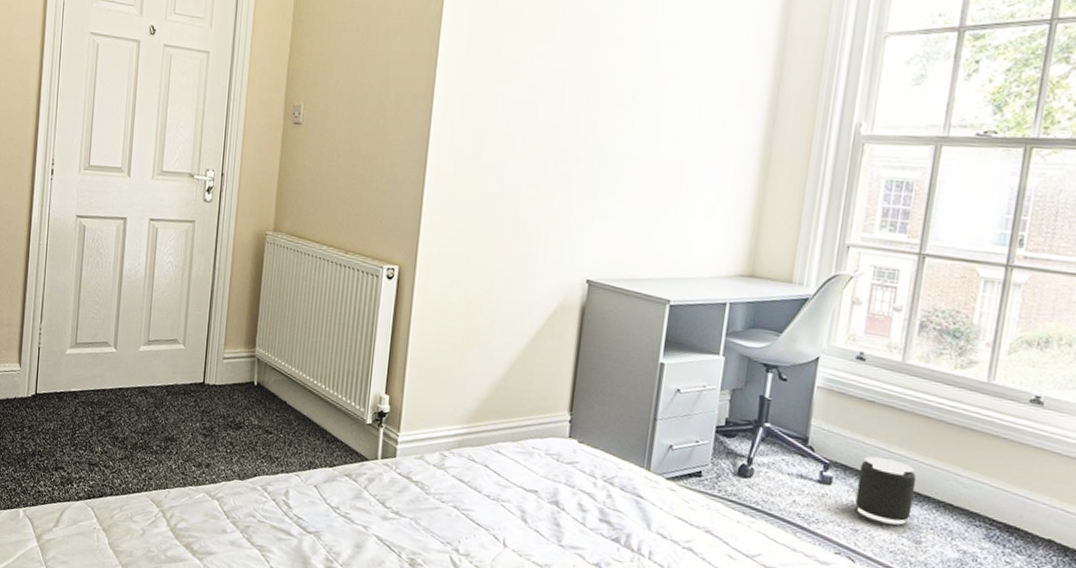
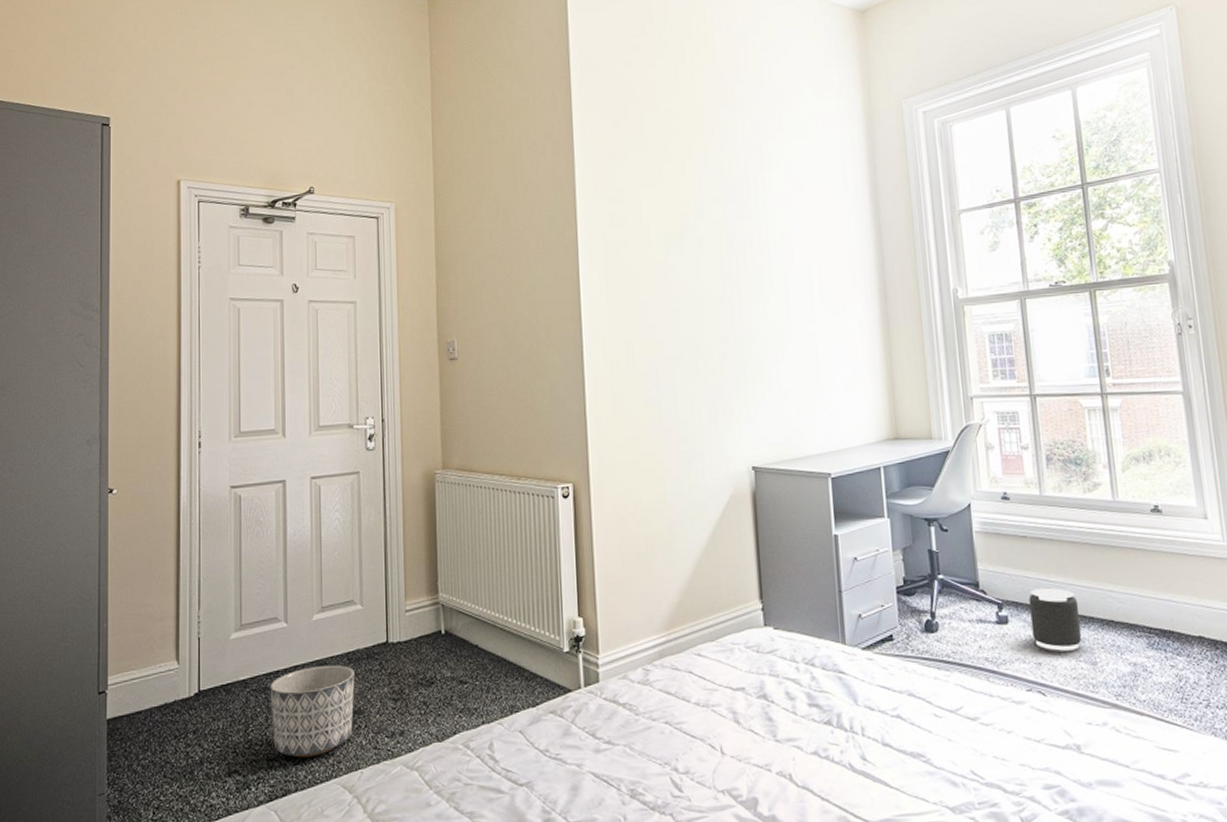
planter: none [96,391,172,470] -> present [270,665,355,758]

